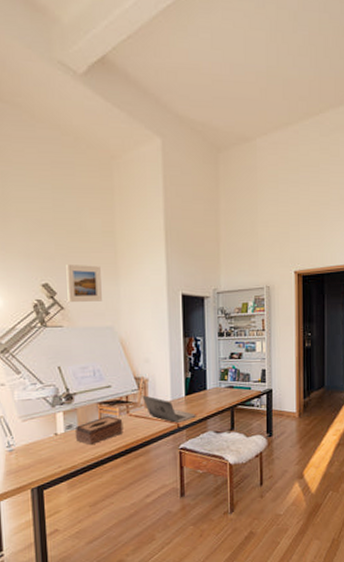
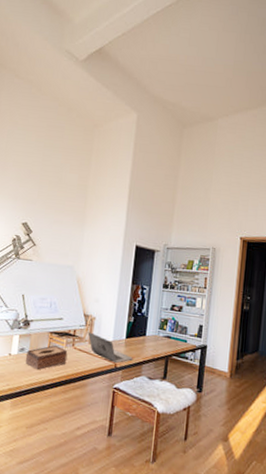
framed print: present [66,263,102,302] -> none [40,208,71,243]

